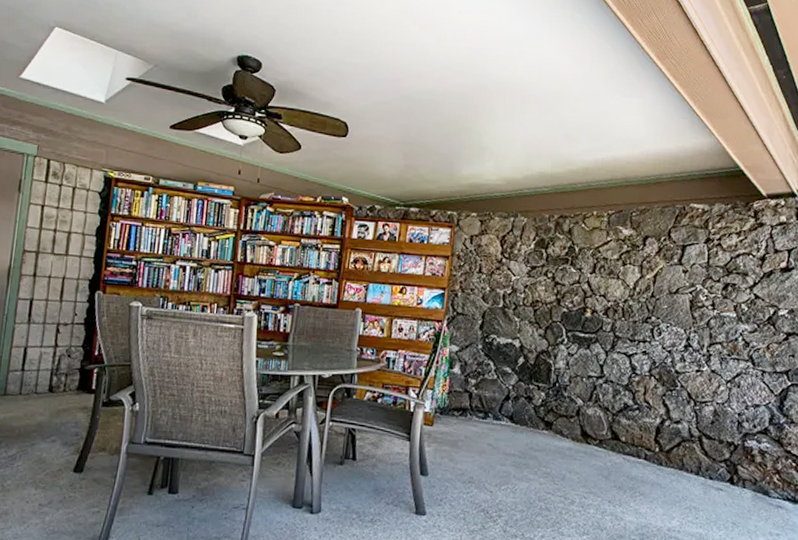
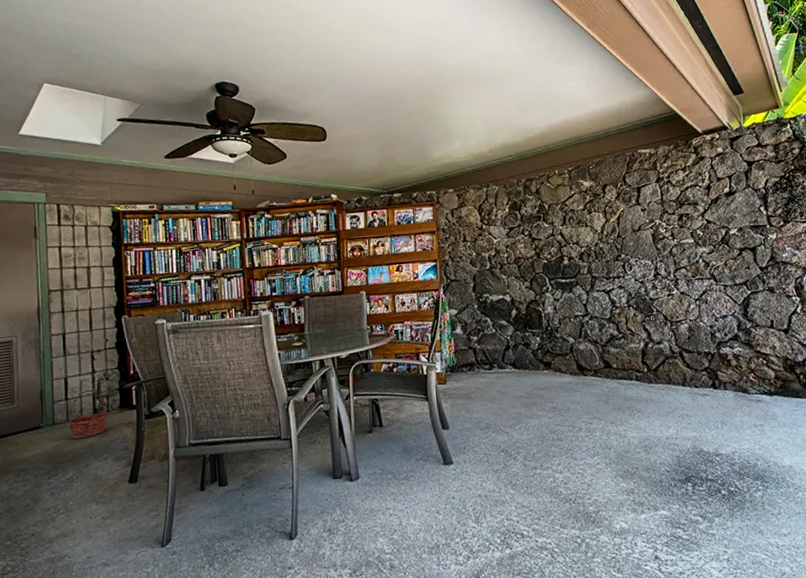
basket: none [19,363,64,416] -> present [68,389,109,439]

